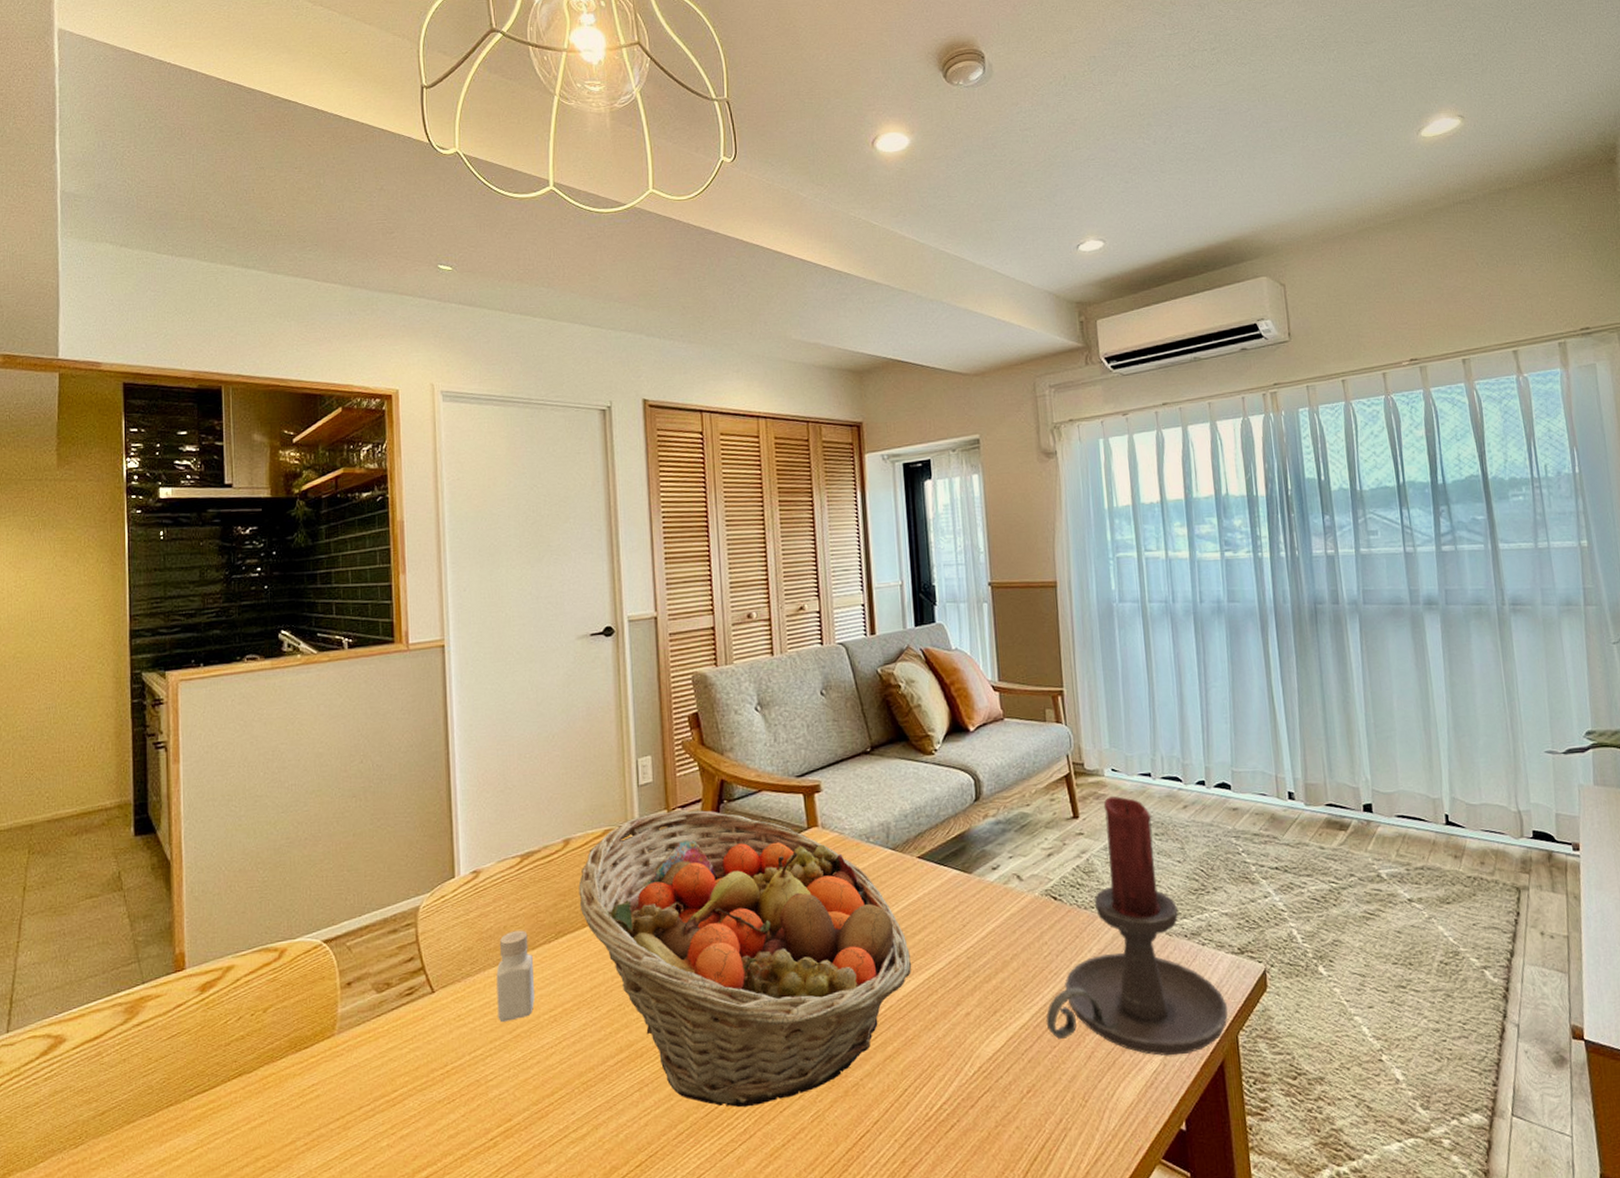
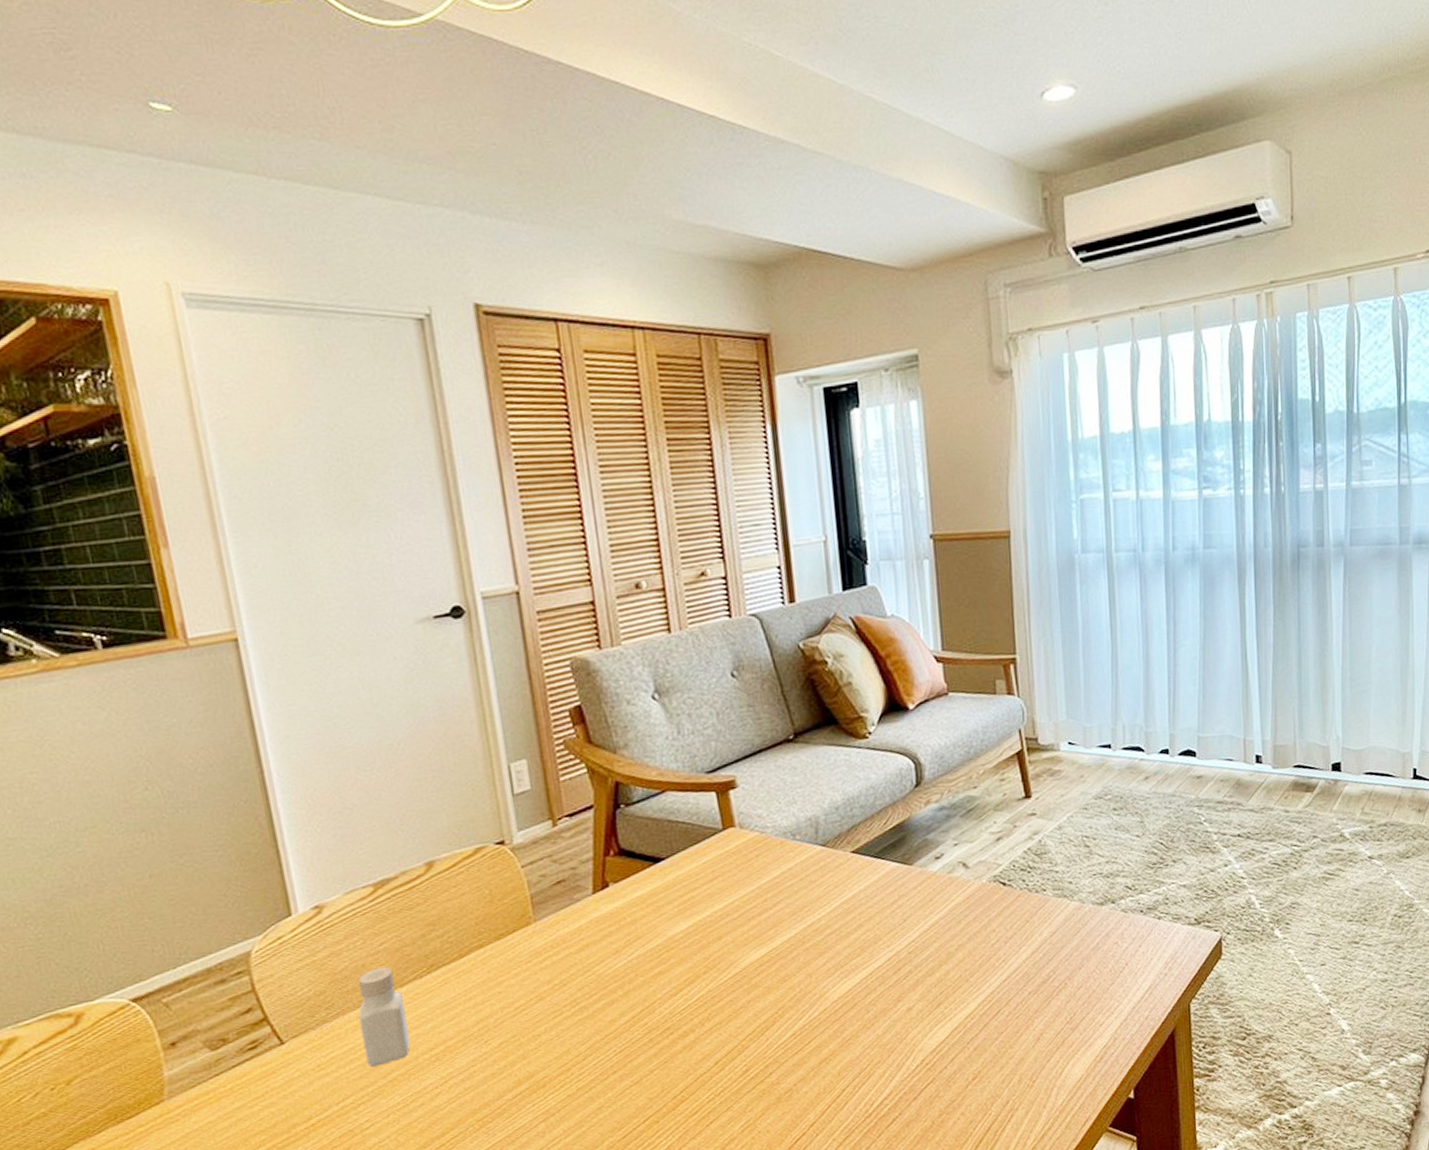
fruit basket: present [578,810,912,1108] -> none [450,817,848,1127]
candle holder: present [1046,796,1228,1056] -> none [993,771,1181,1031]

